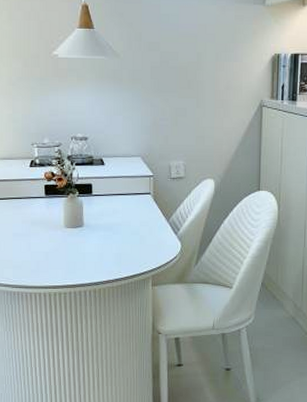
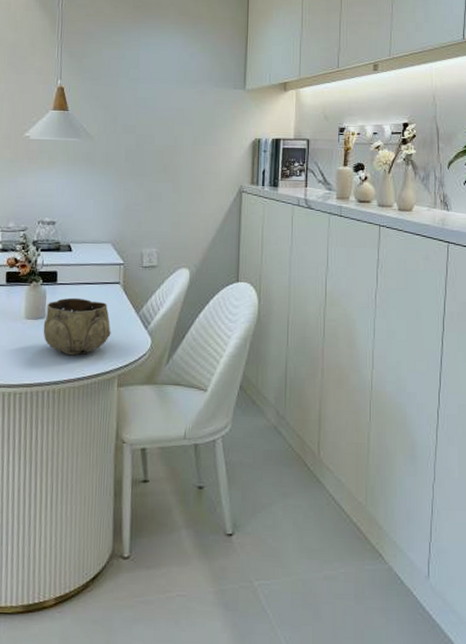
decorative bowl: none [82,207,144,260] -> present [43,297,111,356]

